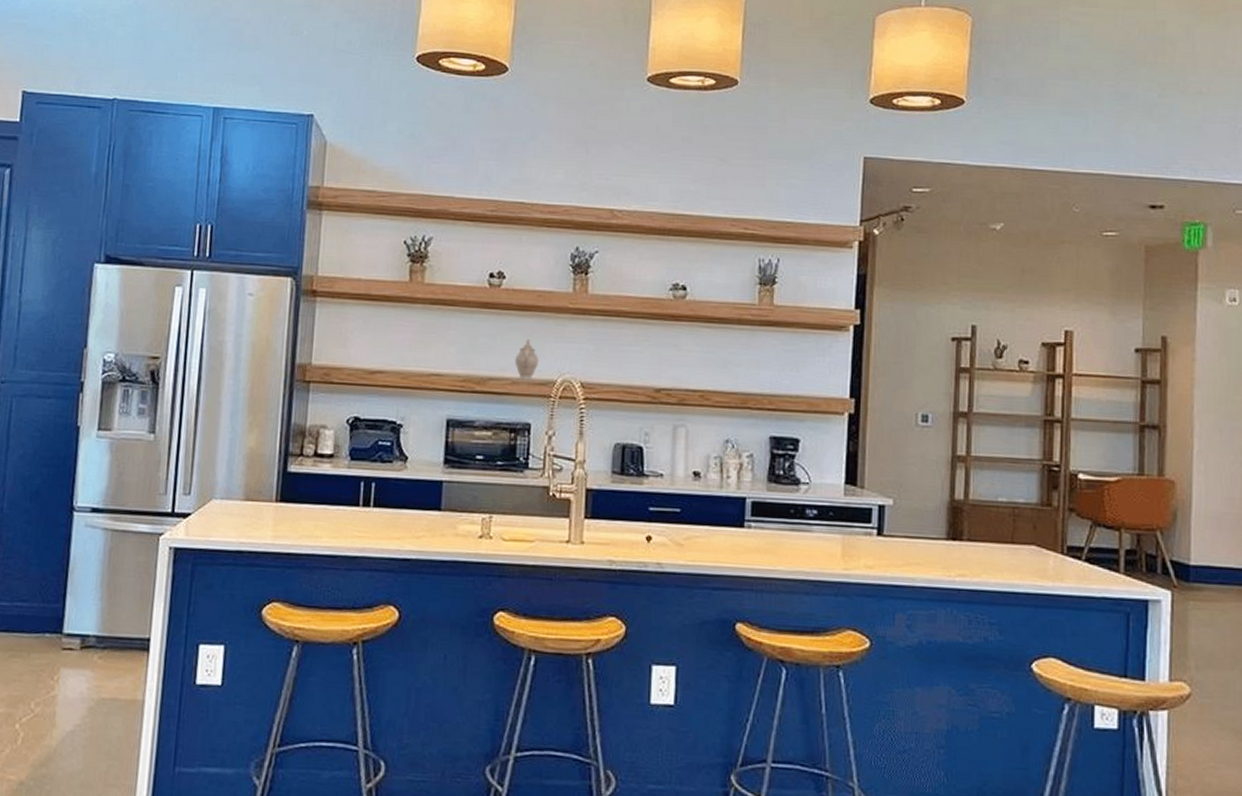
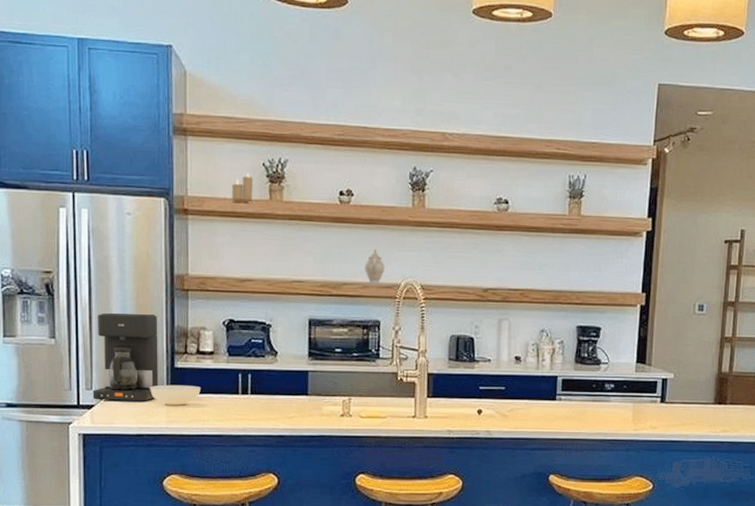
coffee maker: none [190,405,272,511] -> present [93,312,158,401]
bowl: none [255,492,316,518] -> present [149,384,202,406]
candle: none [366,251,392,286] -> present [231,173,253,204]

